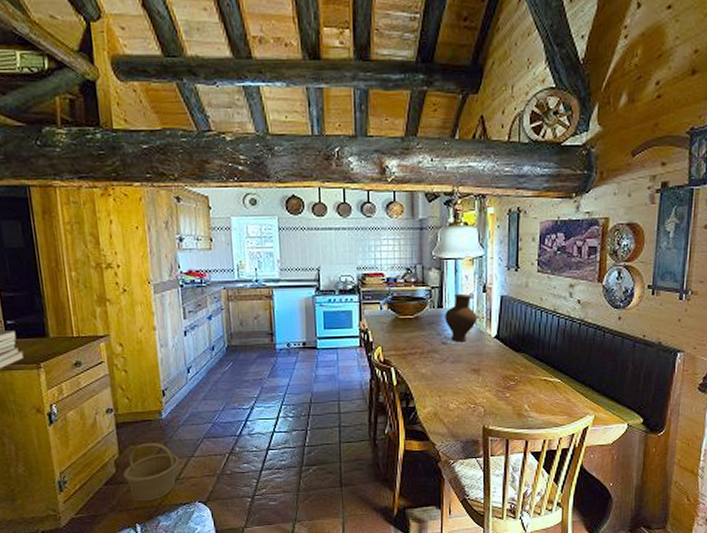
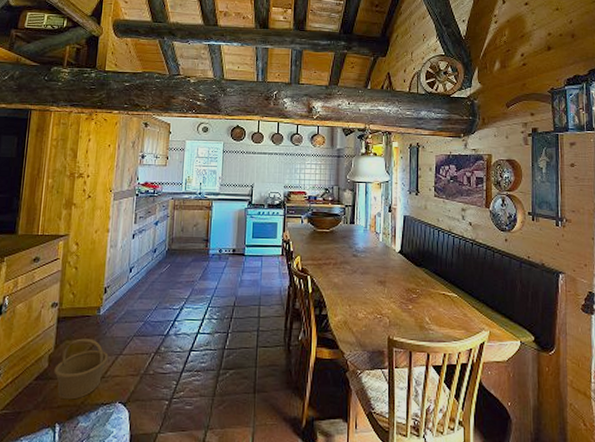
vase: present [445,293,477,342] -> none [356,212,383,255]

